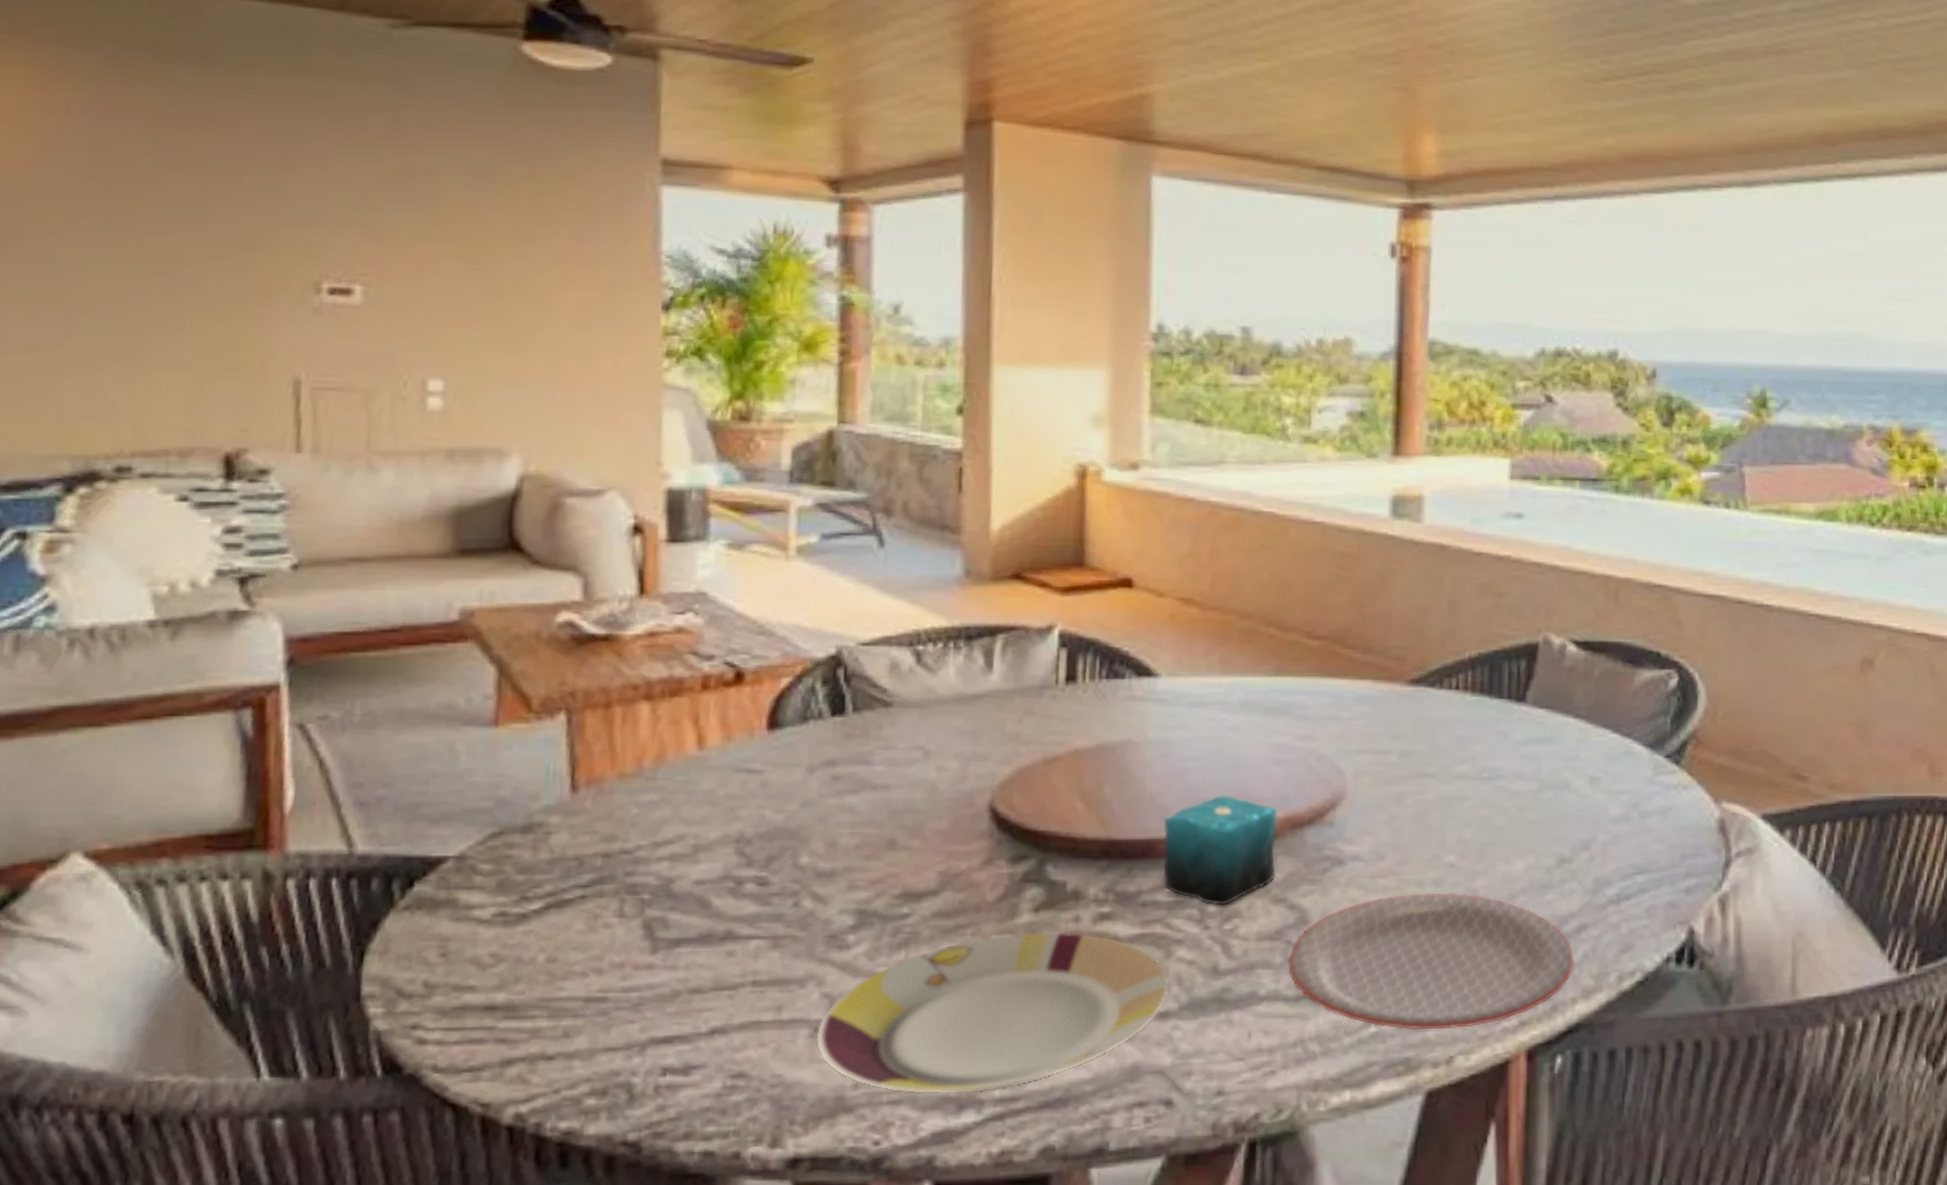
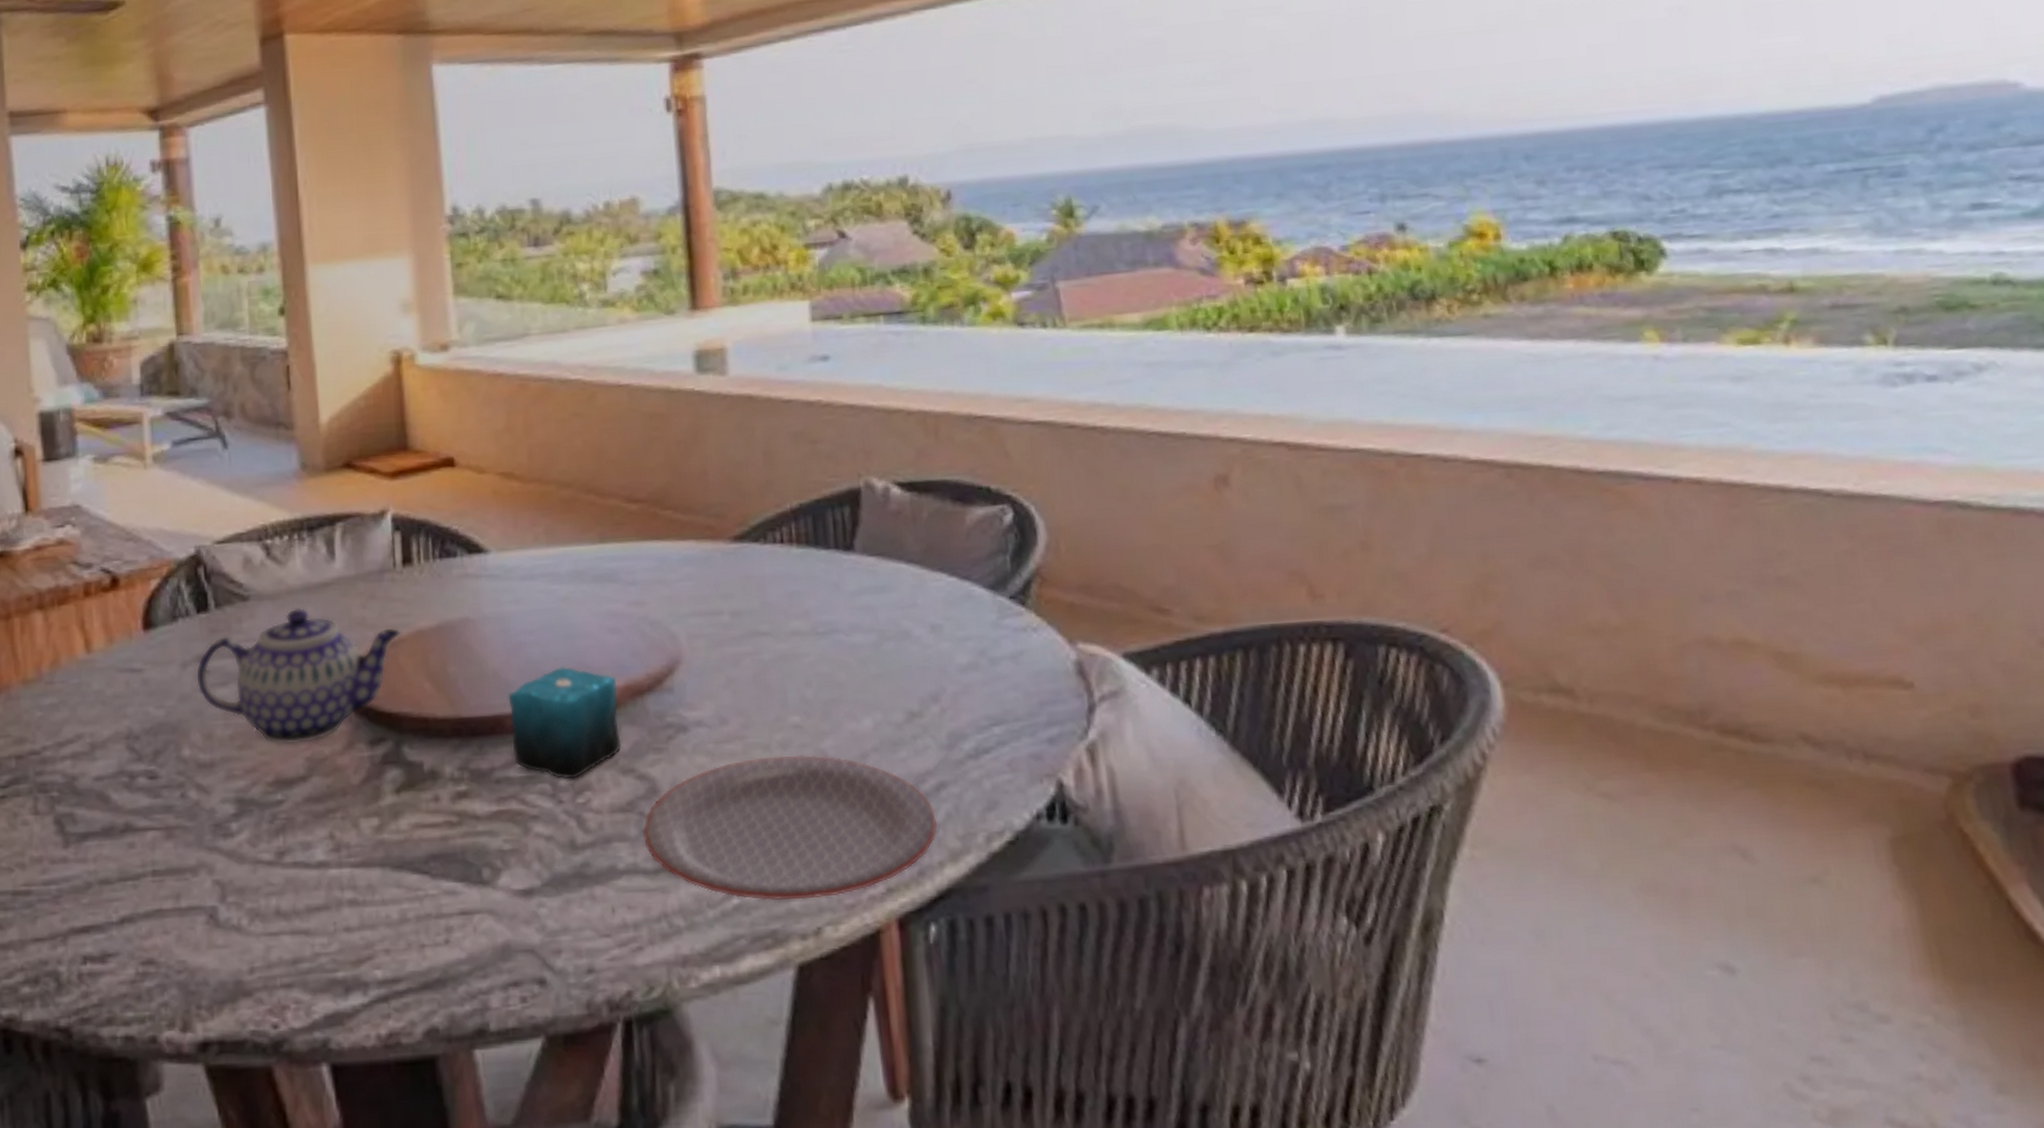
plate: present [815,932,1169,1095] -> none [211,811,530,977]
teapot: none [822,718,1056,858] -> present [195,607,400,745]

